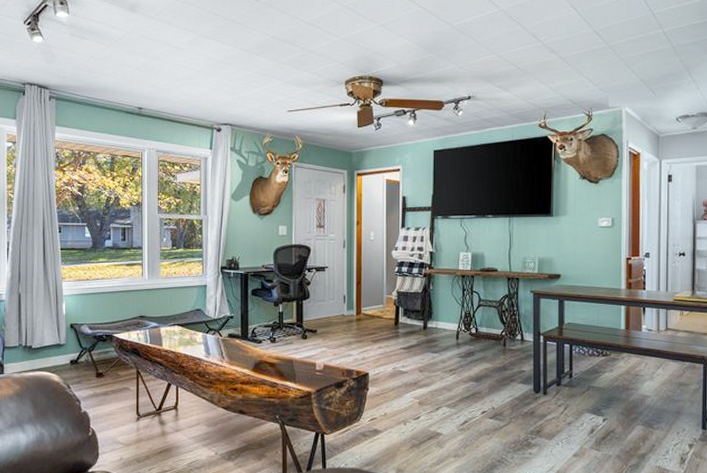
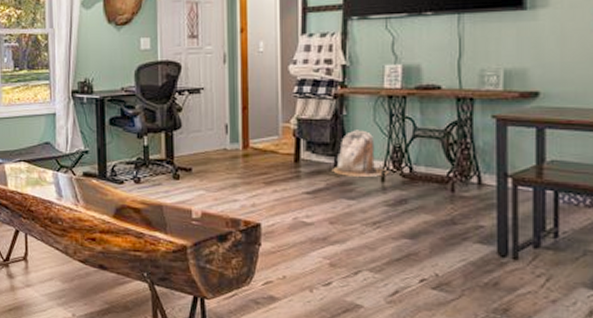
backpack: none [421,300,462,337] -> present [331,130,390,178]

